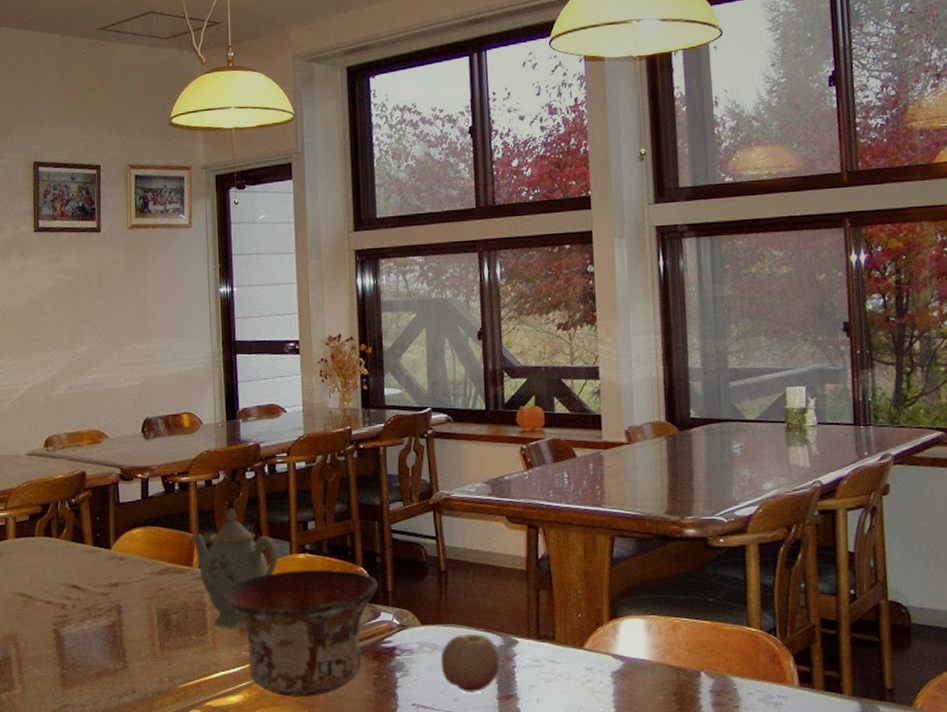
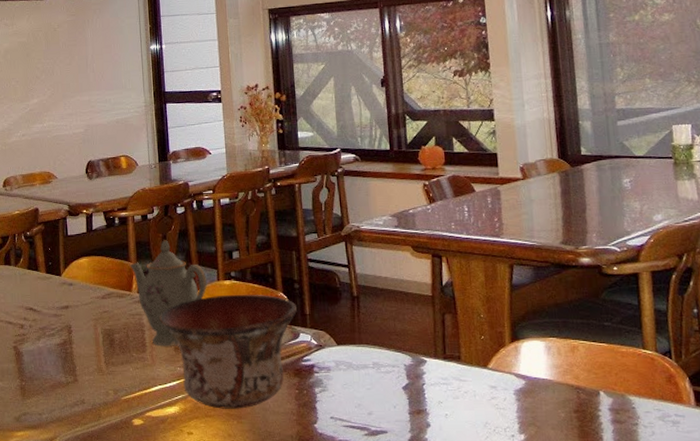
fruit: present [440,634,500,694] -> none [355,354,411,408]

